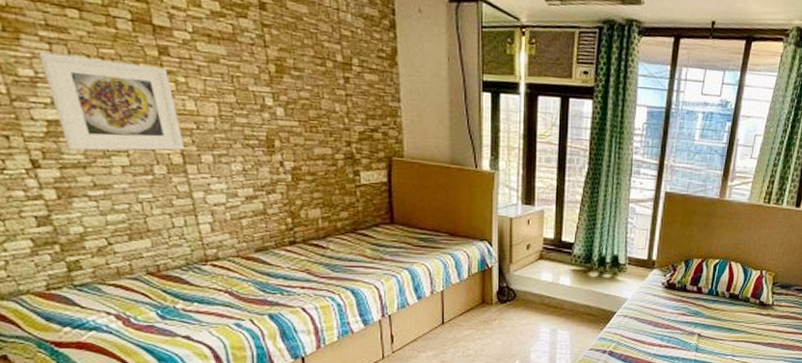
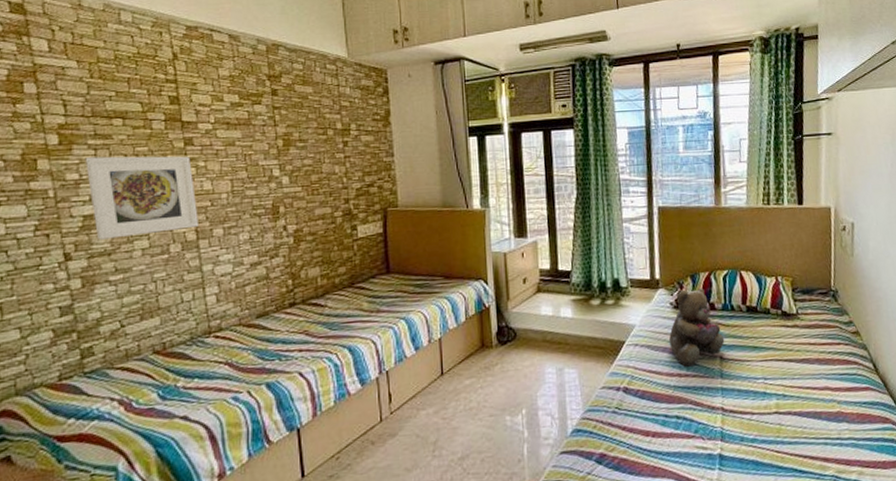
teddy bear: none [655,272,705,339] -> present [669,287,725,367]

